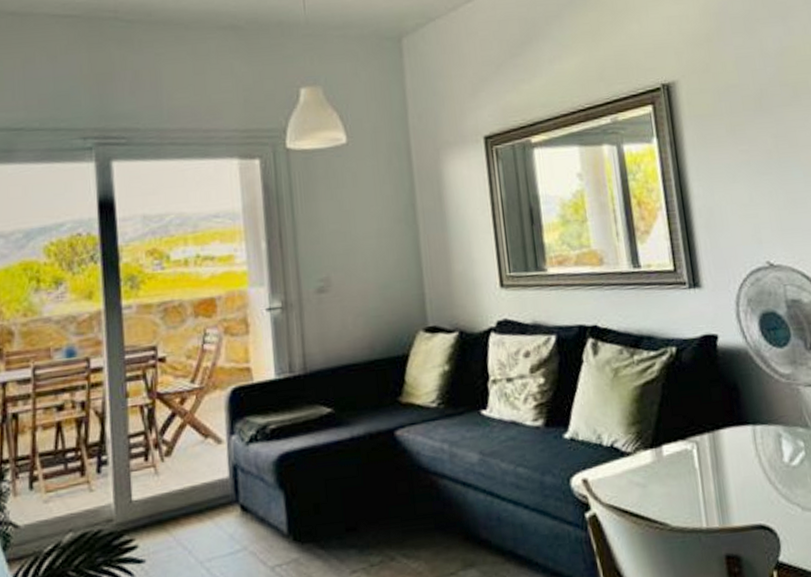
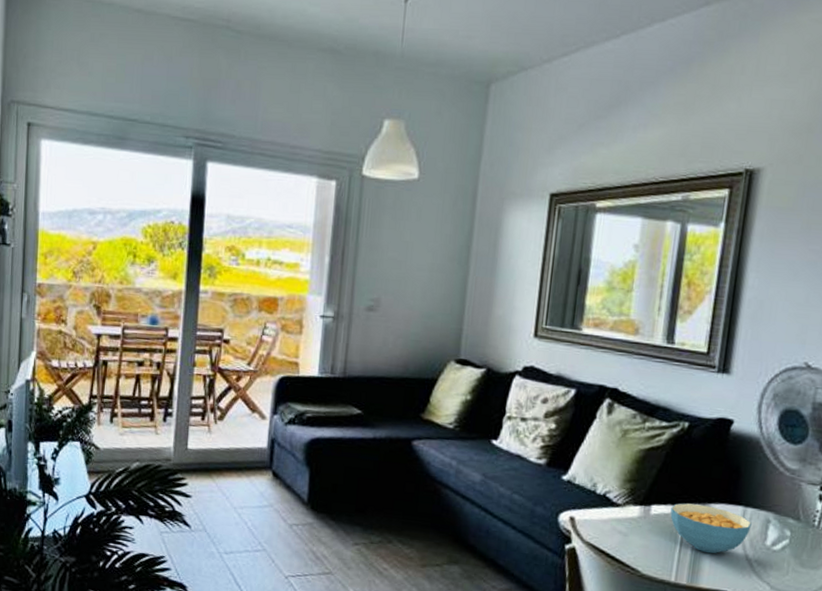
cereal bowl: none [682,432,765,487] -> present [670,503,752,554]

